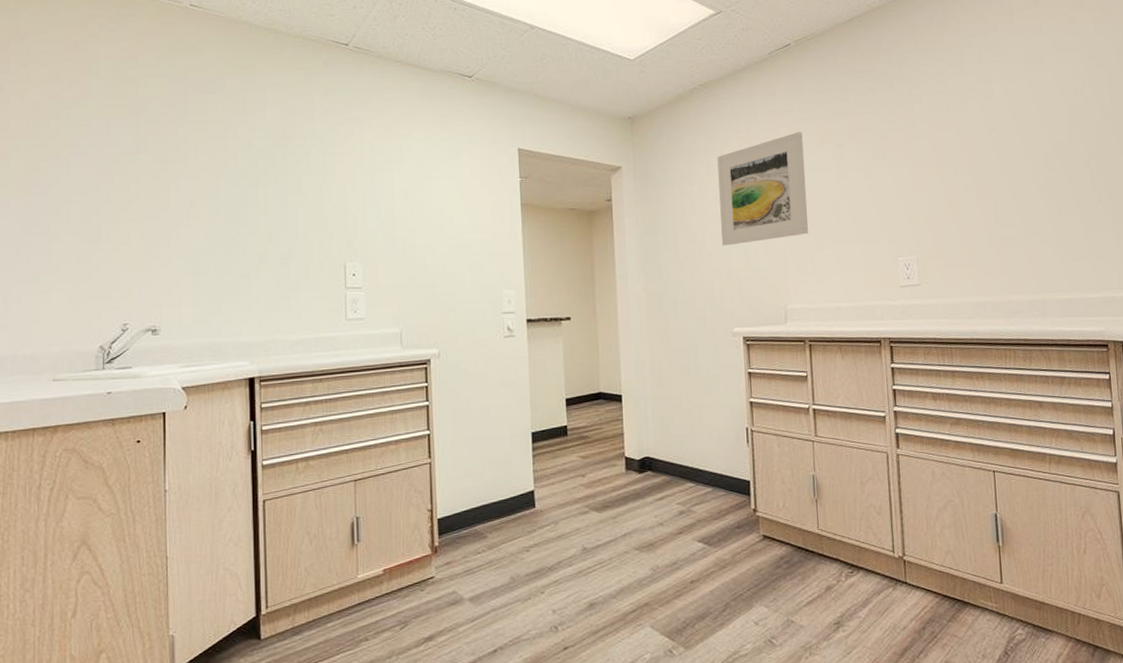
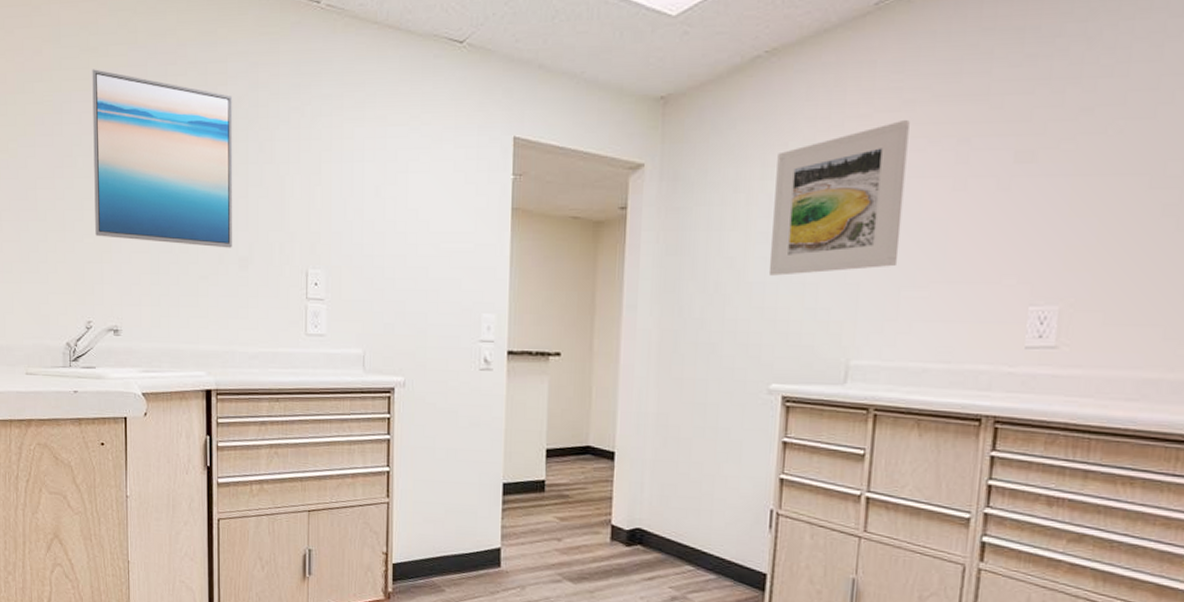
wall art: none [131,97,273,249] -> present [92,69,233,248]

